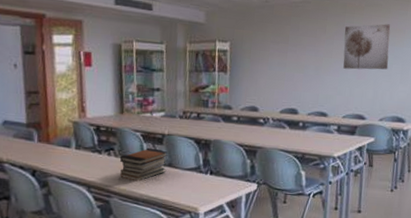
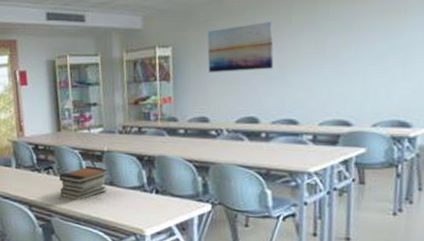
wall art: none [259,28,312,69] -> present [207,21,274,73]
wall art: present [343,24,391,70] -> none [317,4,384,66]

